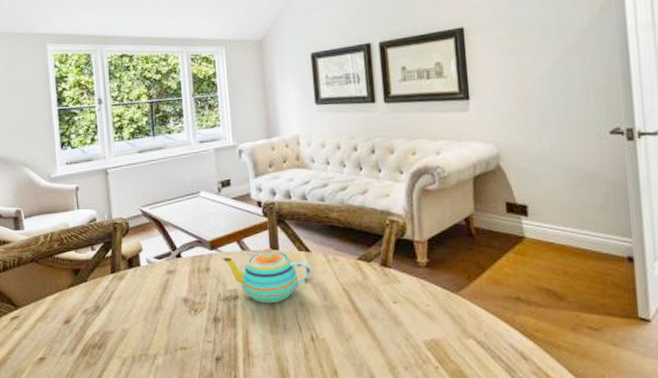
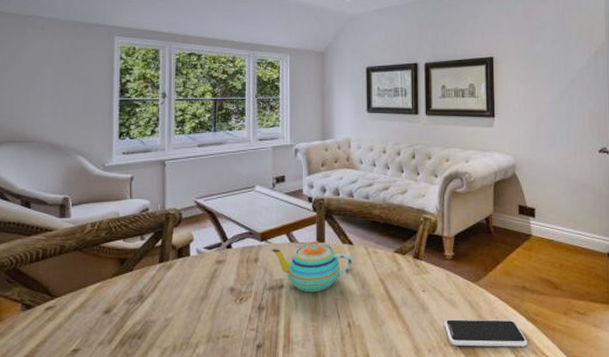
smartphone: none [421,334,527,367] -> present [444,319,528,347]

